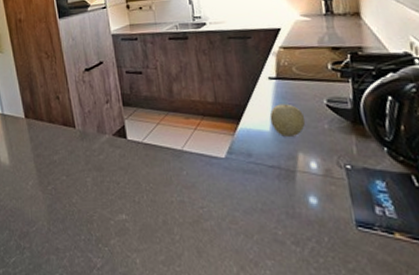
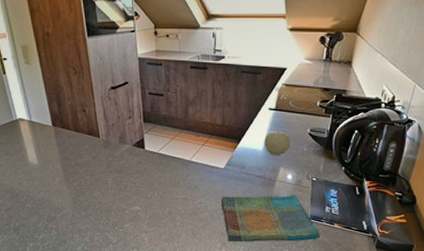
dish towel: none [227,190,379,264] -> present [221,194,321,242]

